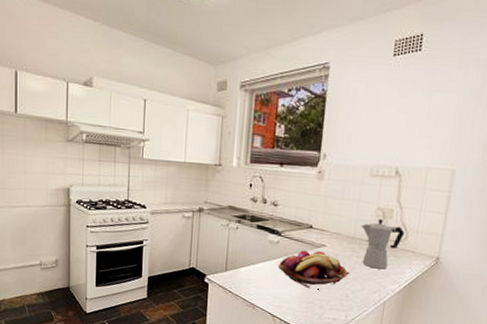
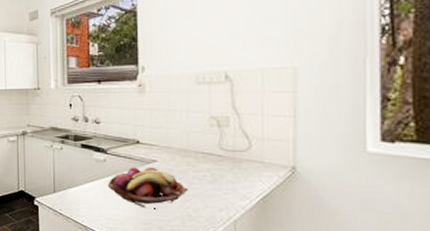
moka pot: present [360,219,405,269] -> none [193,128,247,184]

